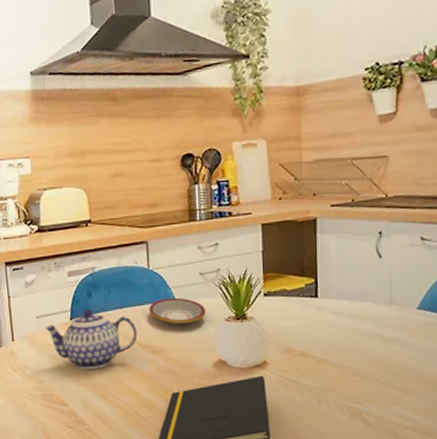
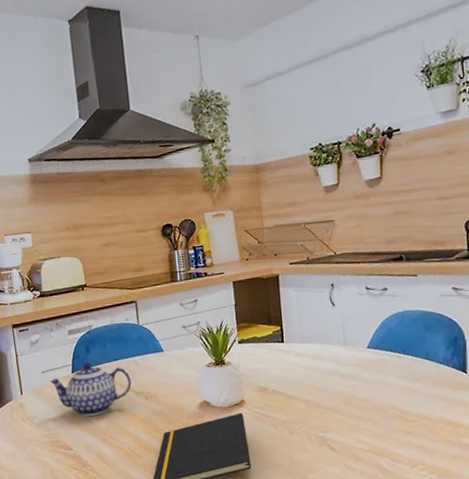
plate: present [149,297,207,325] -> none [140,348,190,373]

